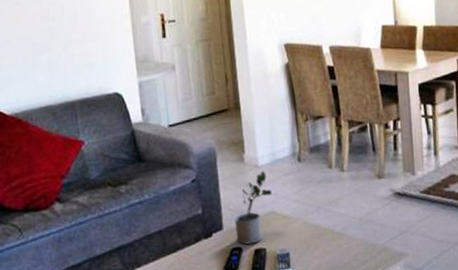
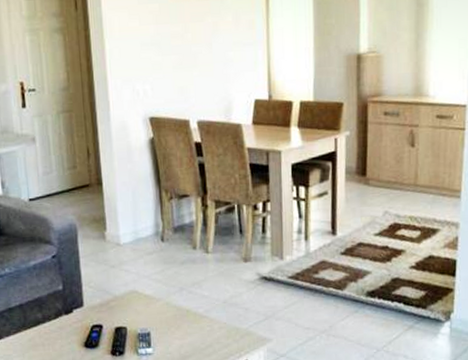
potted plant: present [235,171,273,245] -> none [95,250,135,323]

